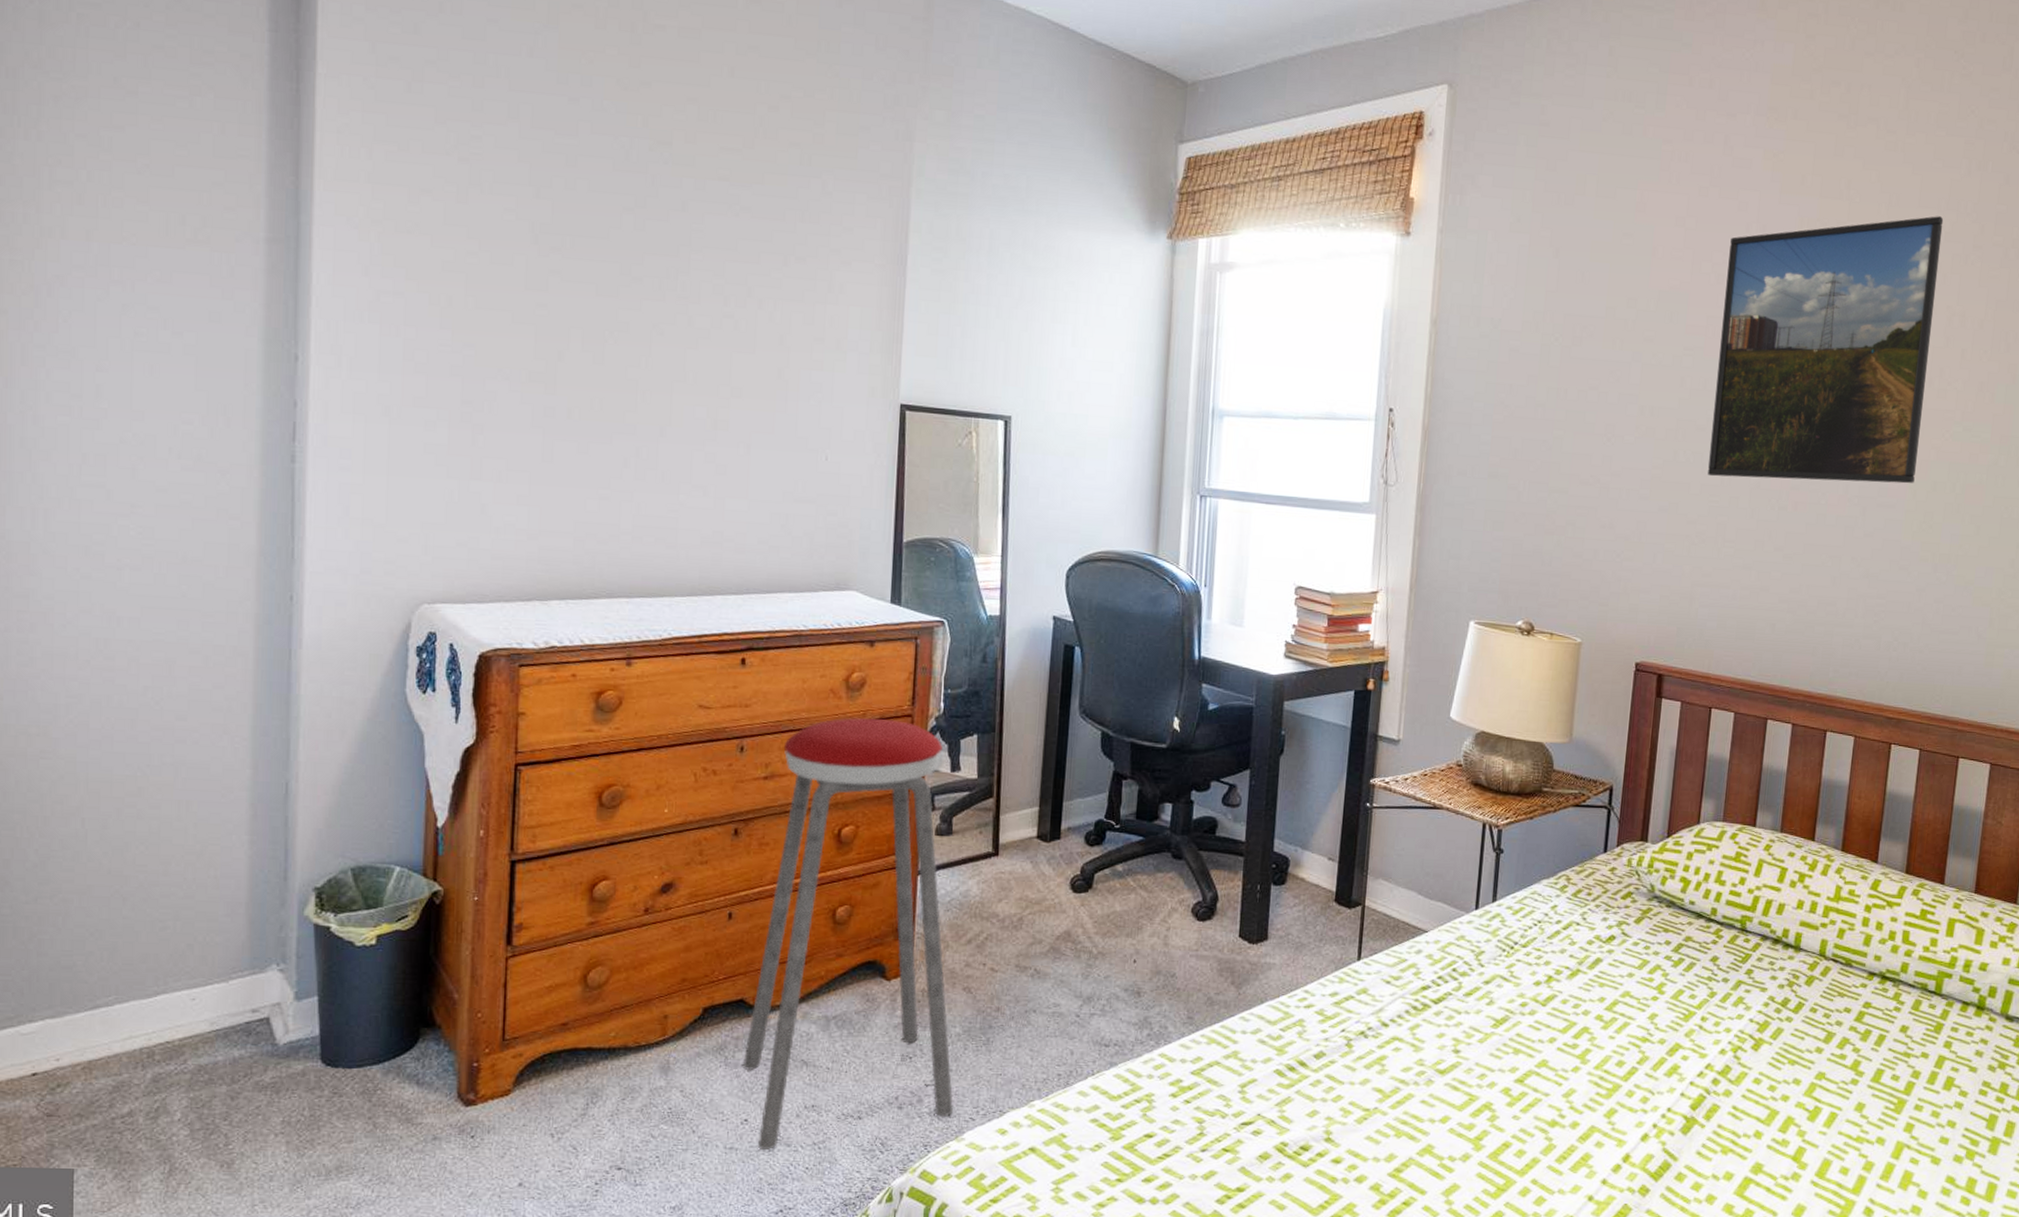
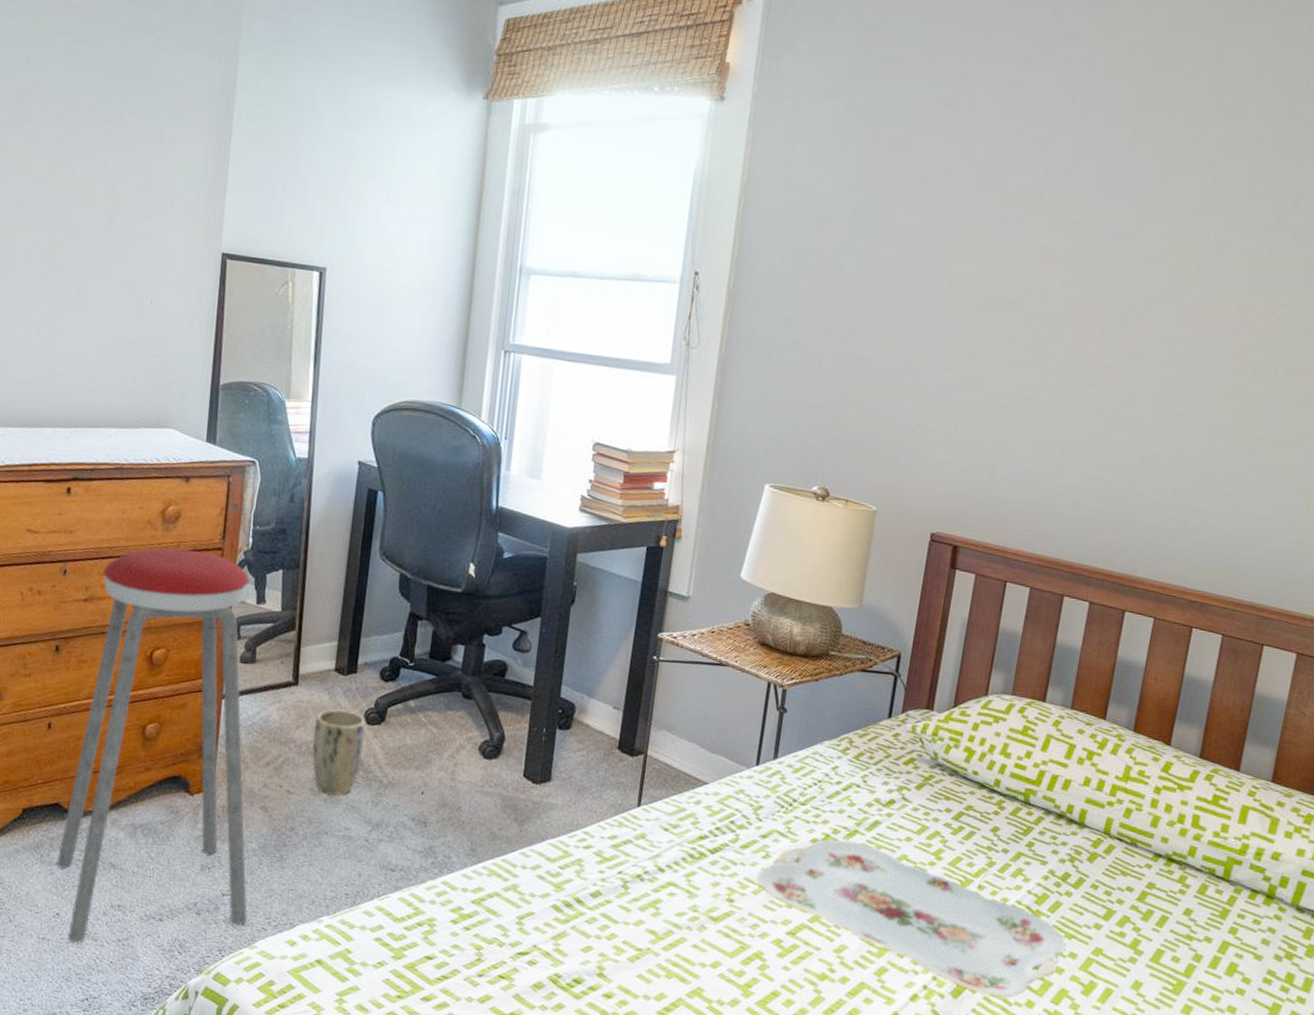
plant pot: none [1016,878,1073,970] -> present [312,709,366,795]
serving tray: none [1482,981,1790,1130] -> present [757,840,1067,997]
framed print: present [1707,216,1944,484] -> none [1015,91,1283,365]

